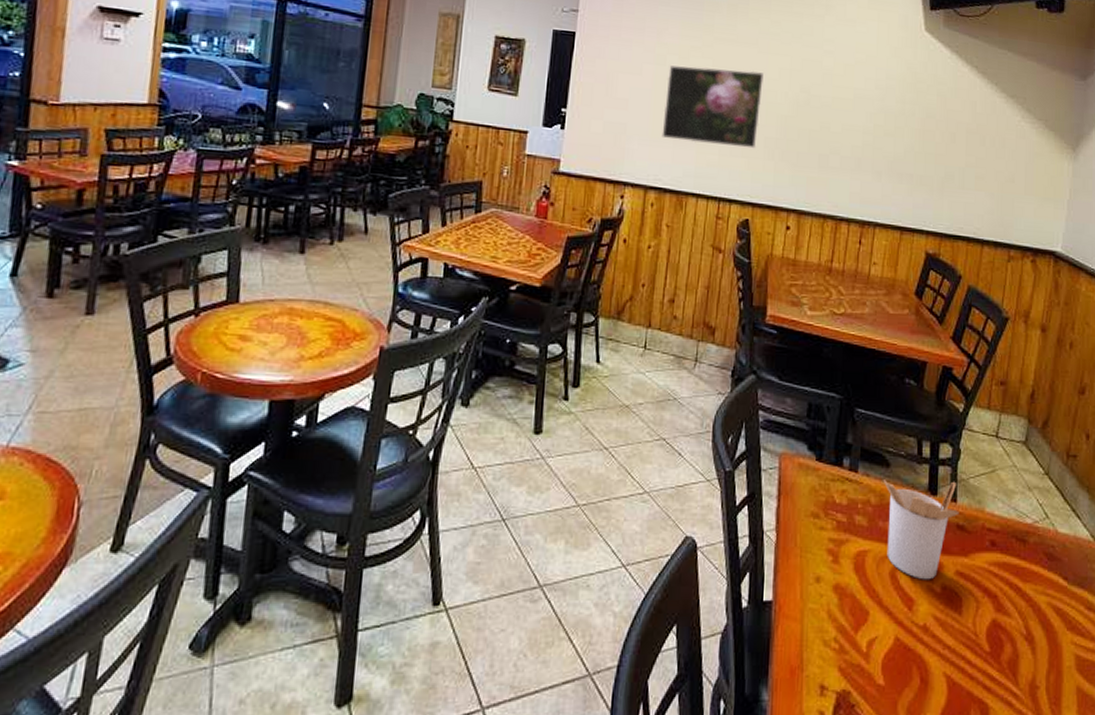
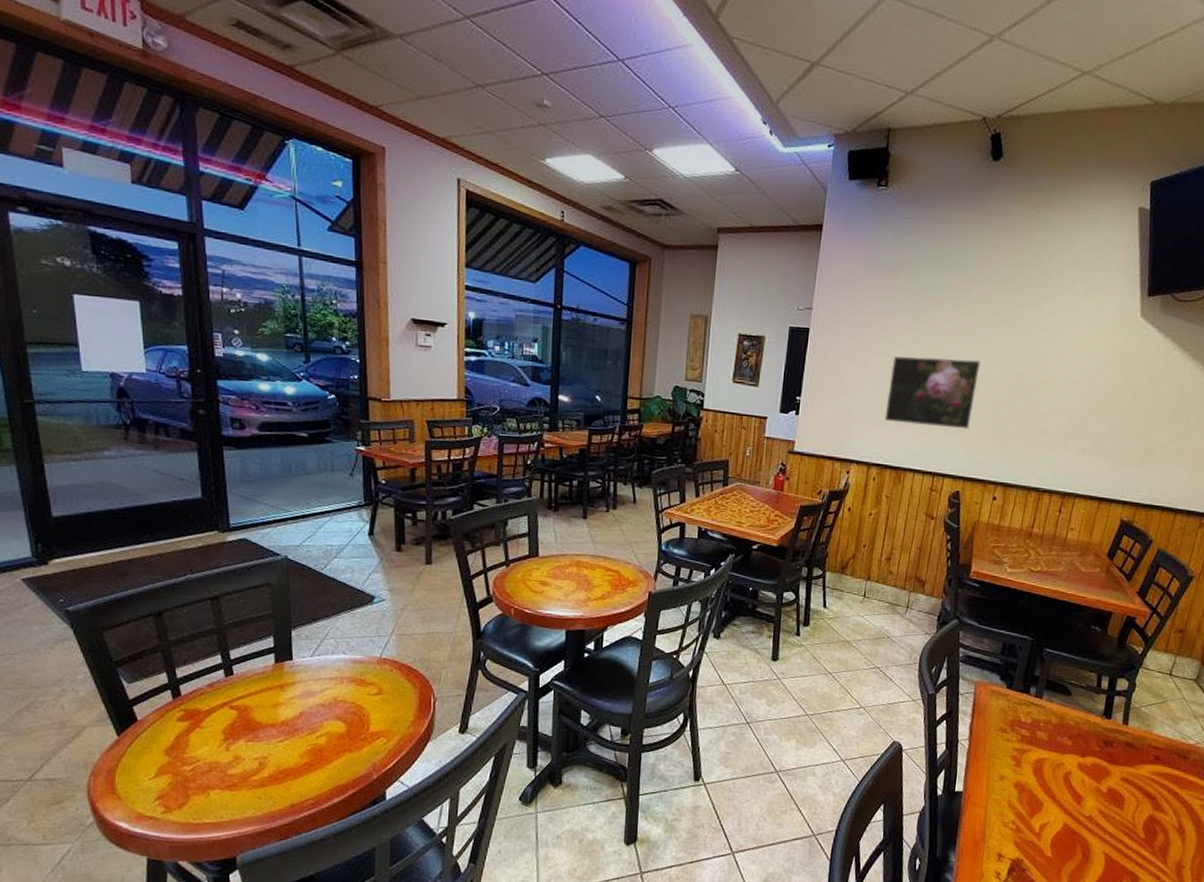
utensil holder: present [883,480,959,580] -> none [1062,705,1130,783]

